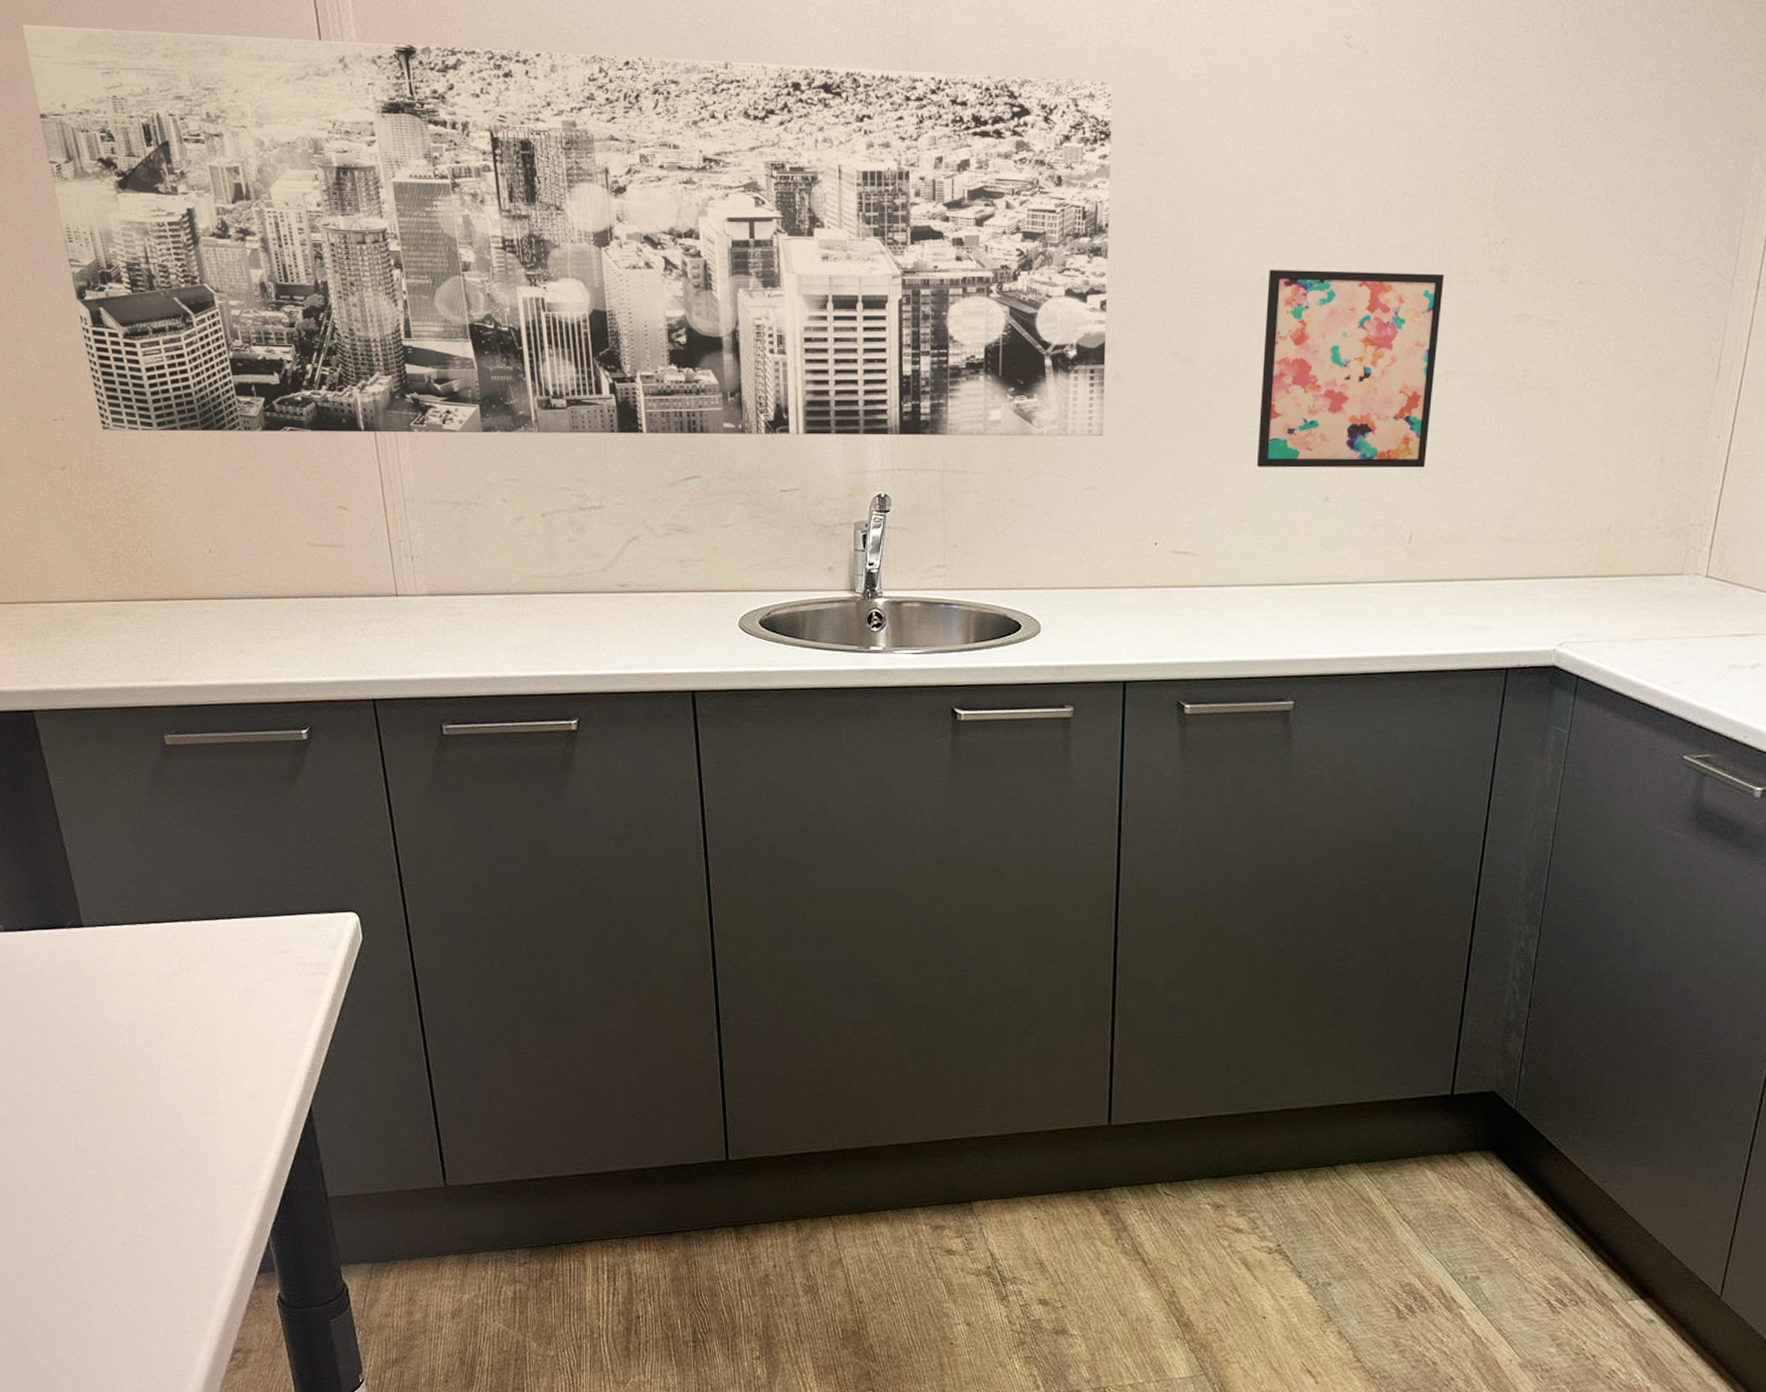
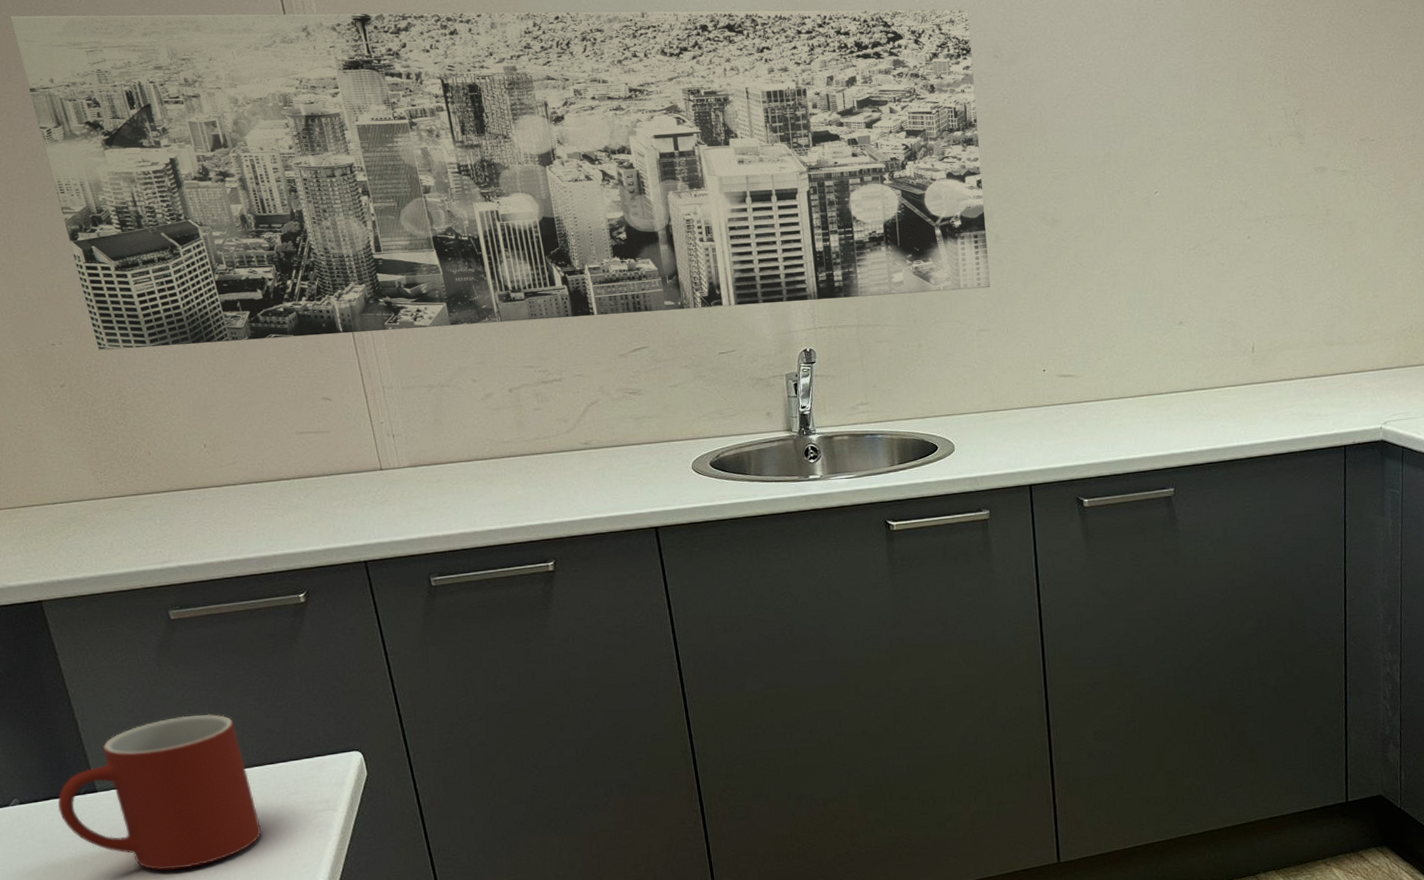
mug: none [43,853,249,1020] -> present [58,714,261,870]
wall art: present [1256,269,1445,468] -> none [1112,140,1258,302]

